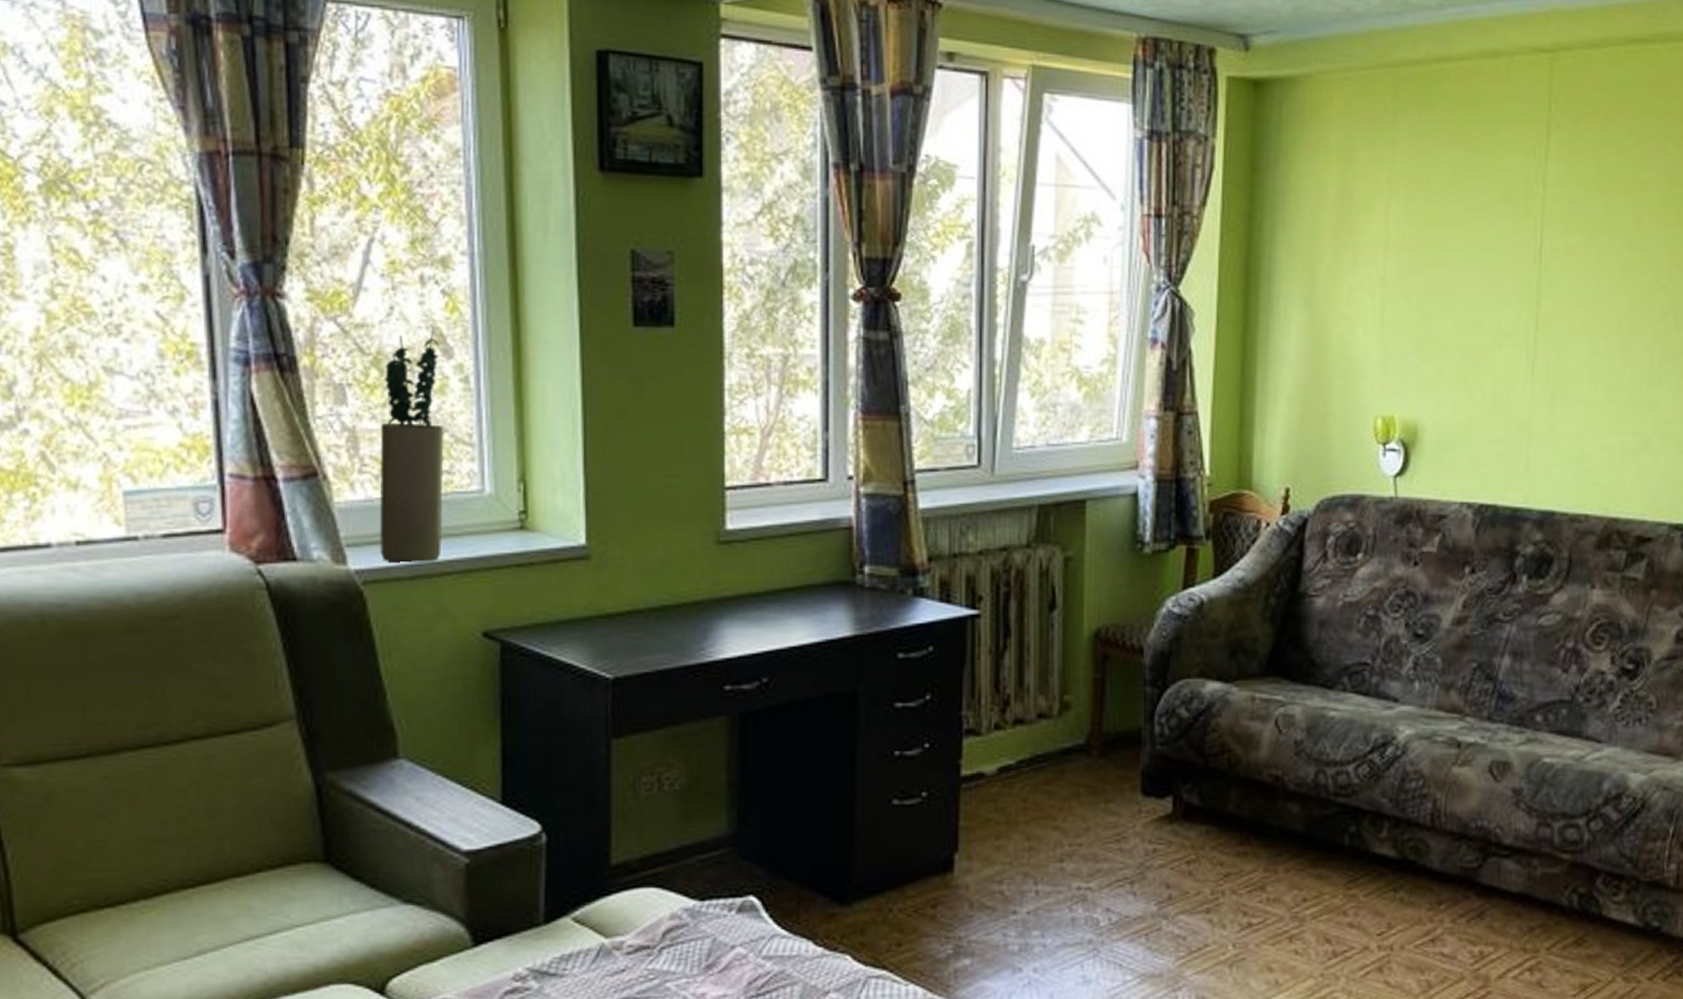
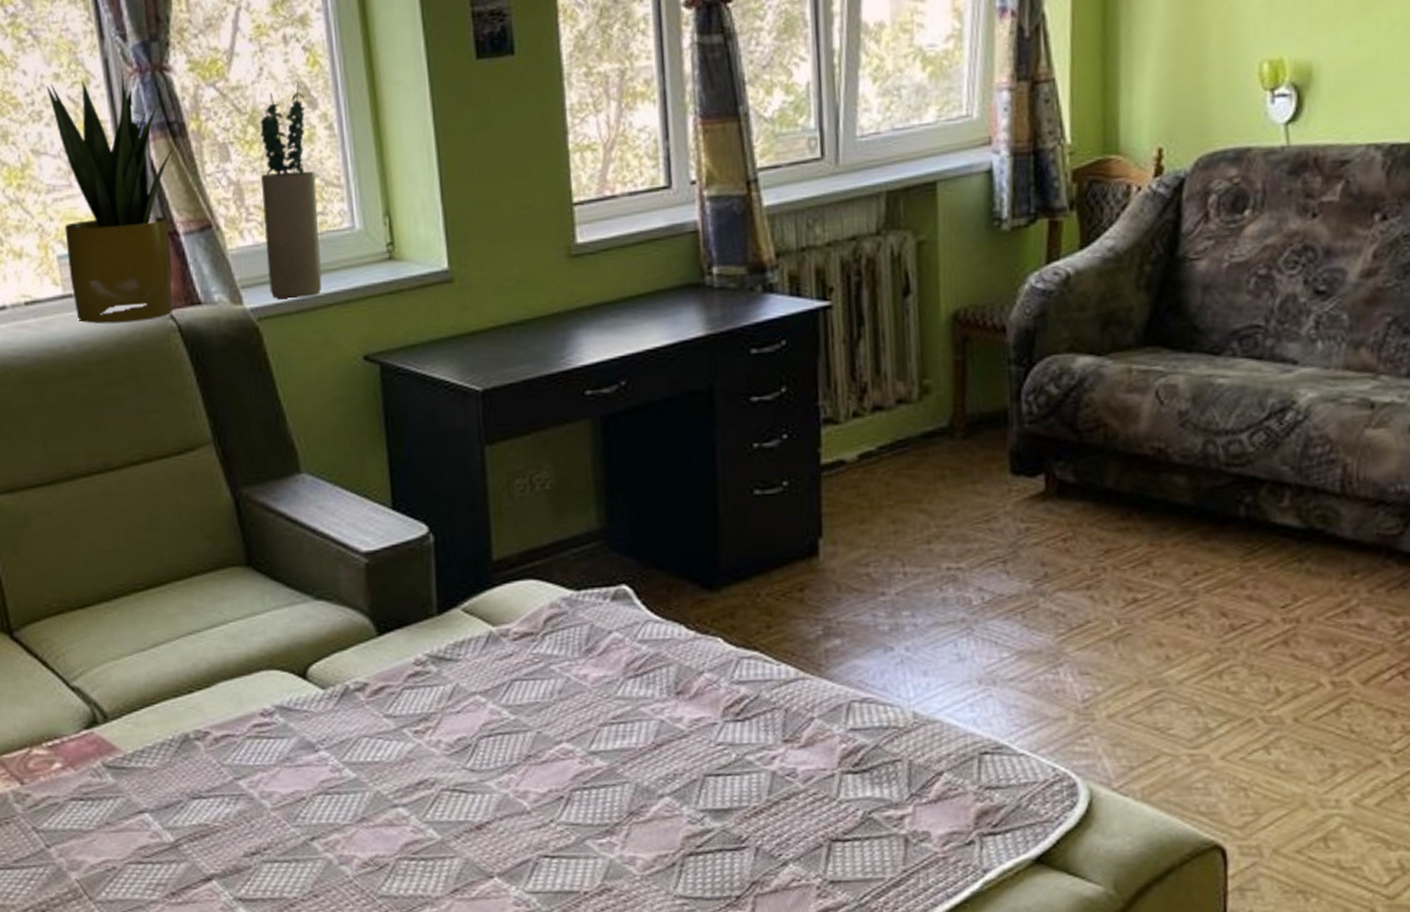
planter: none [130,287,286,575] -> present [46,67,178,325]

